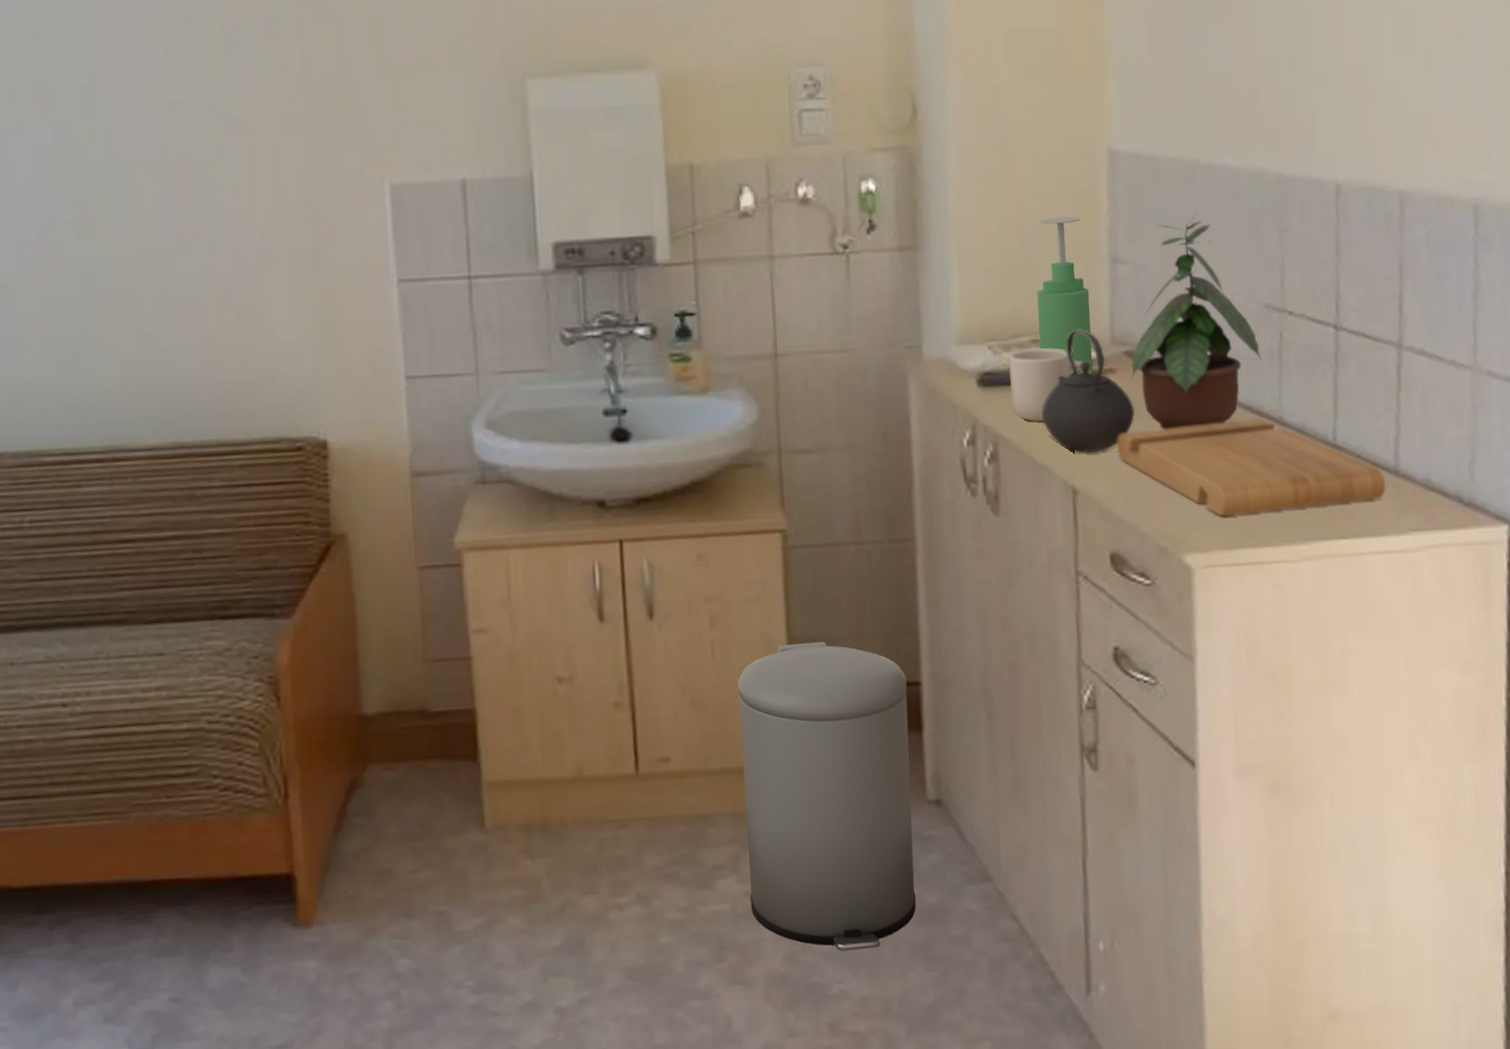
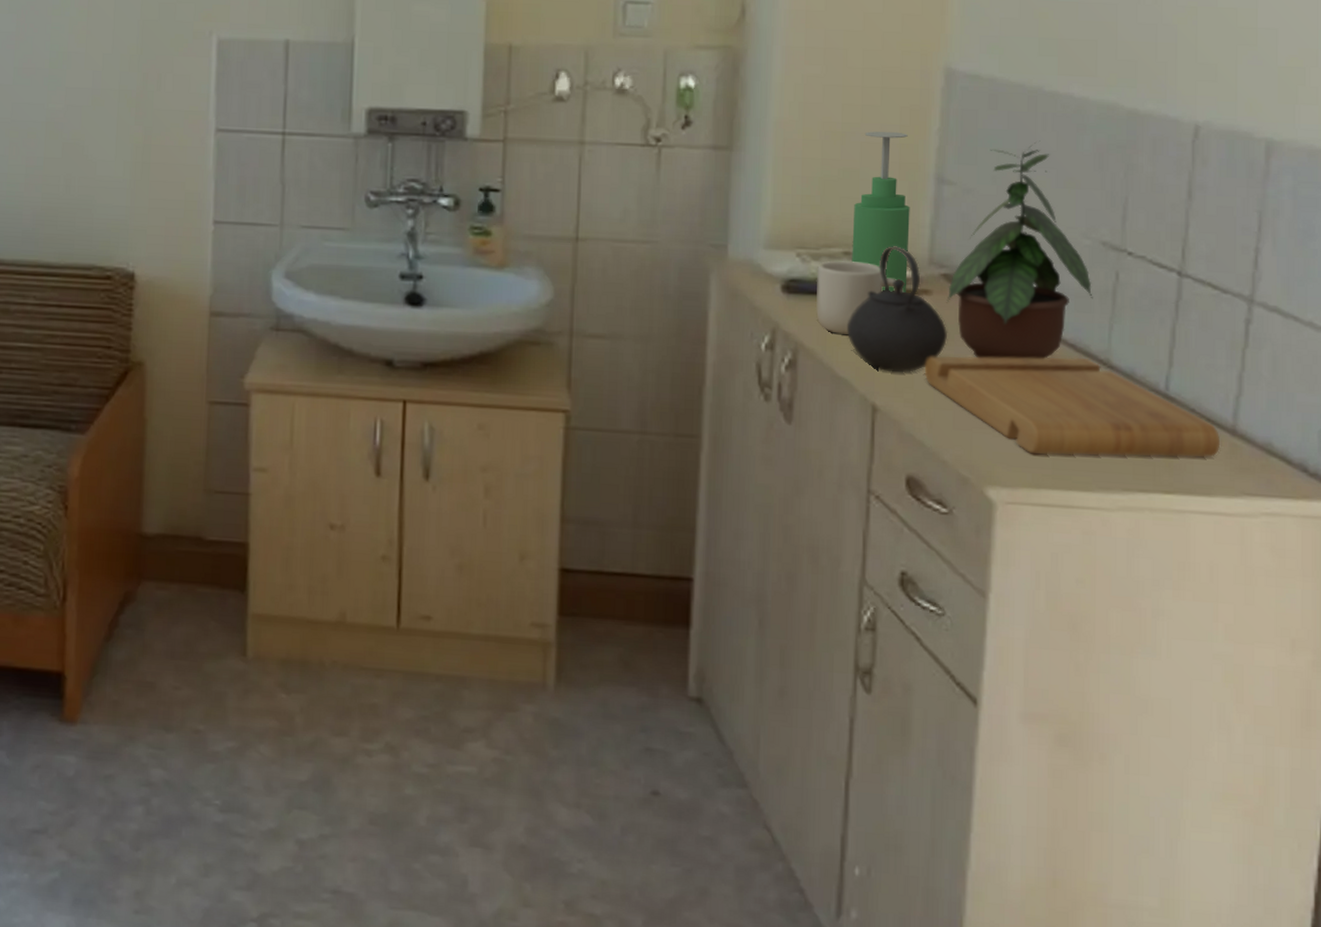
pedal bin: present [737,641,916,952] -> none [498,522,678,834]

